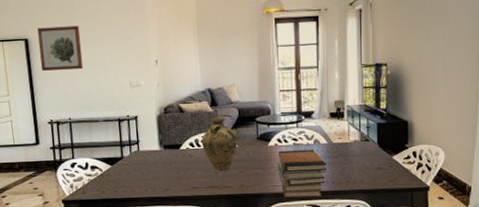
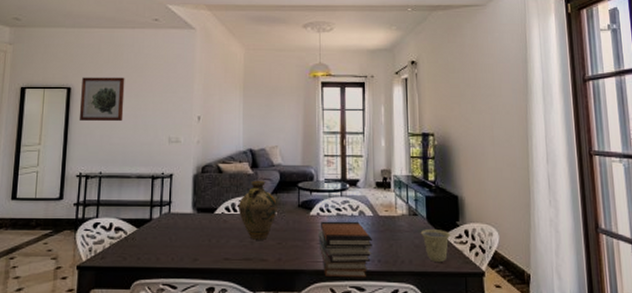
cup: none [371,152,400,180] -> present [420,230,451,262]

